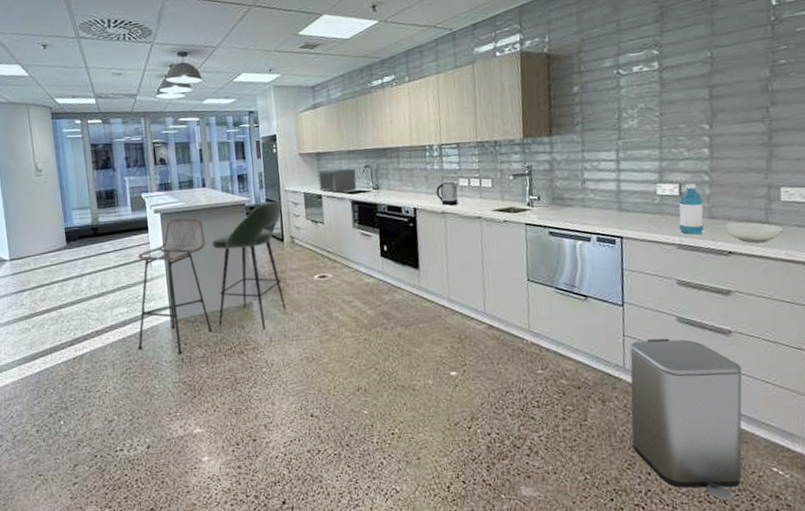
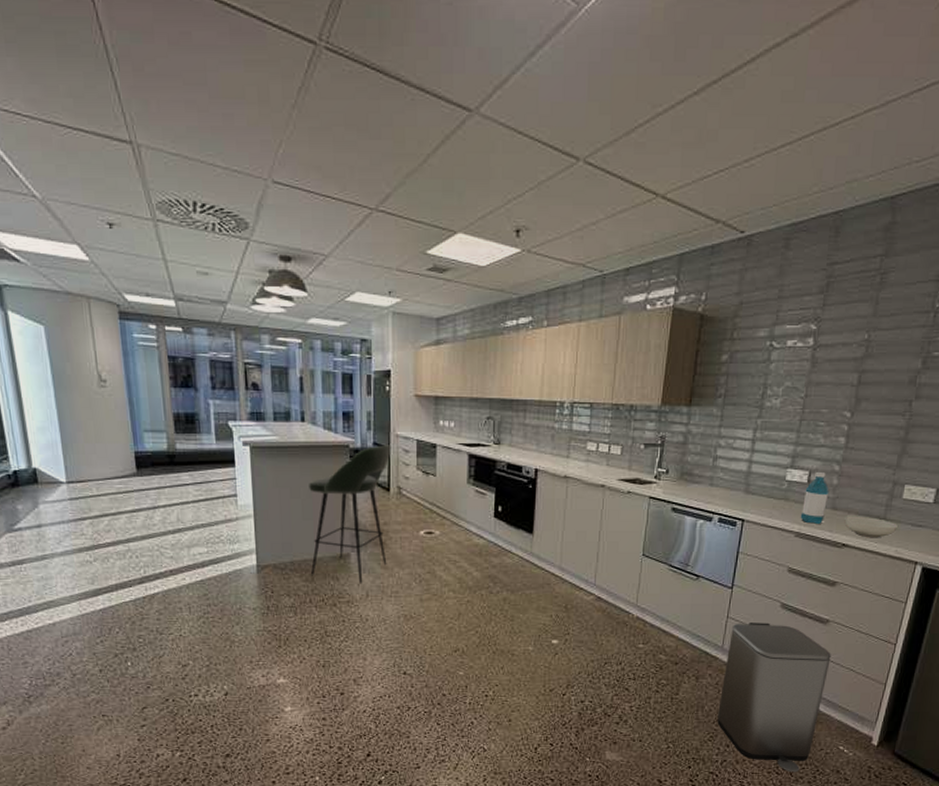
bar stool: present [137,218,213,355] -> none [218,455,304,602]
microwave: present [318,168,357,193] -> none [434,417,476,443]
kettle: present [436,181,458,206] -> none [561,443,585,470]

